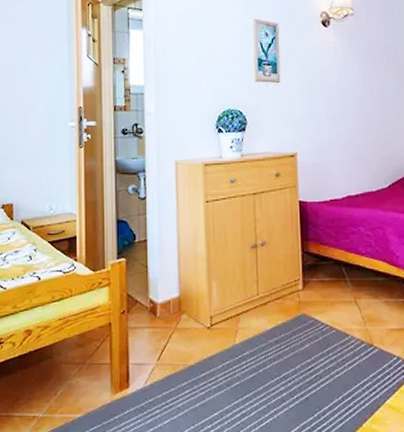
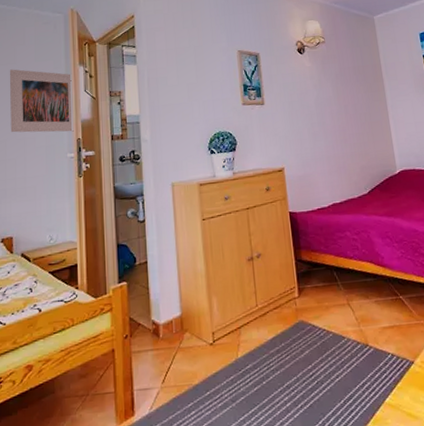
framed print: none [9,28,75,100] -> present [9,69,74,133]

